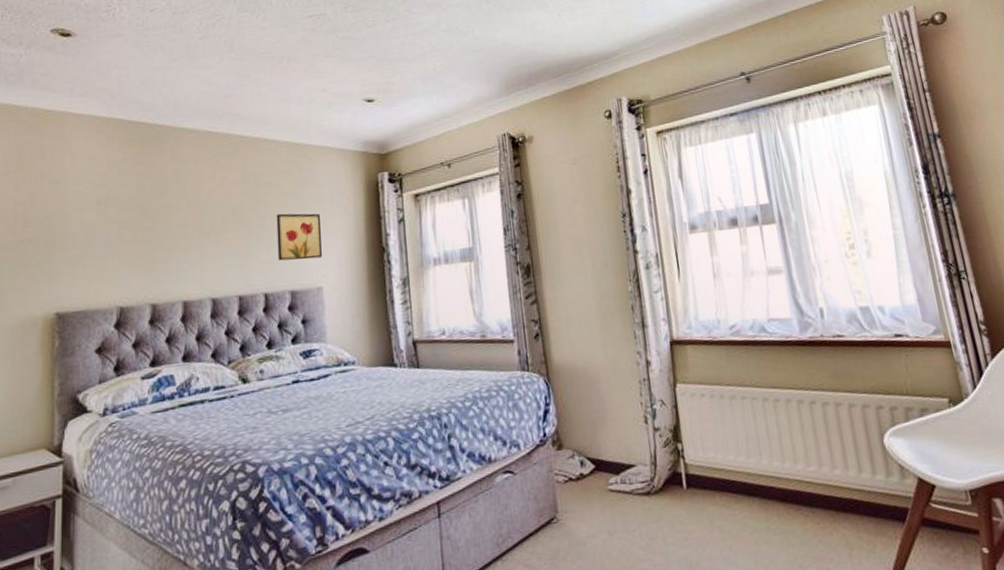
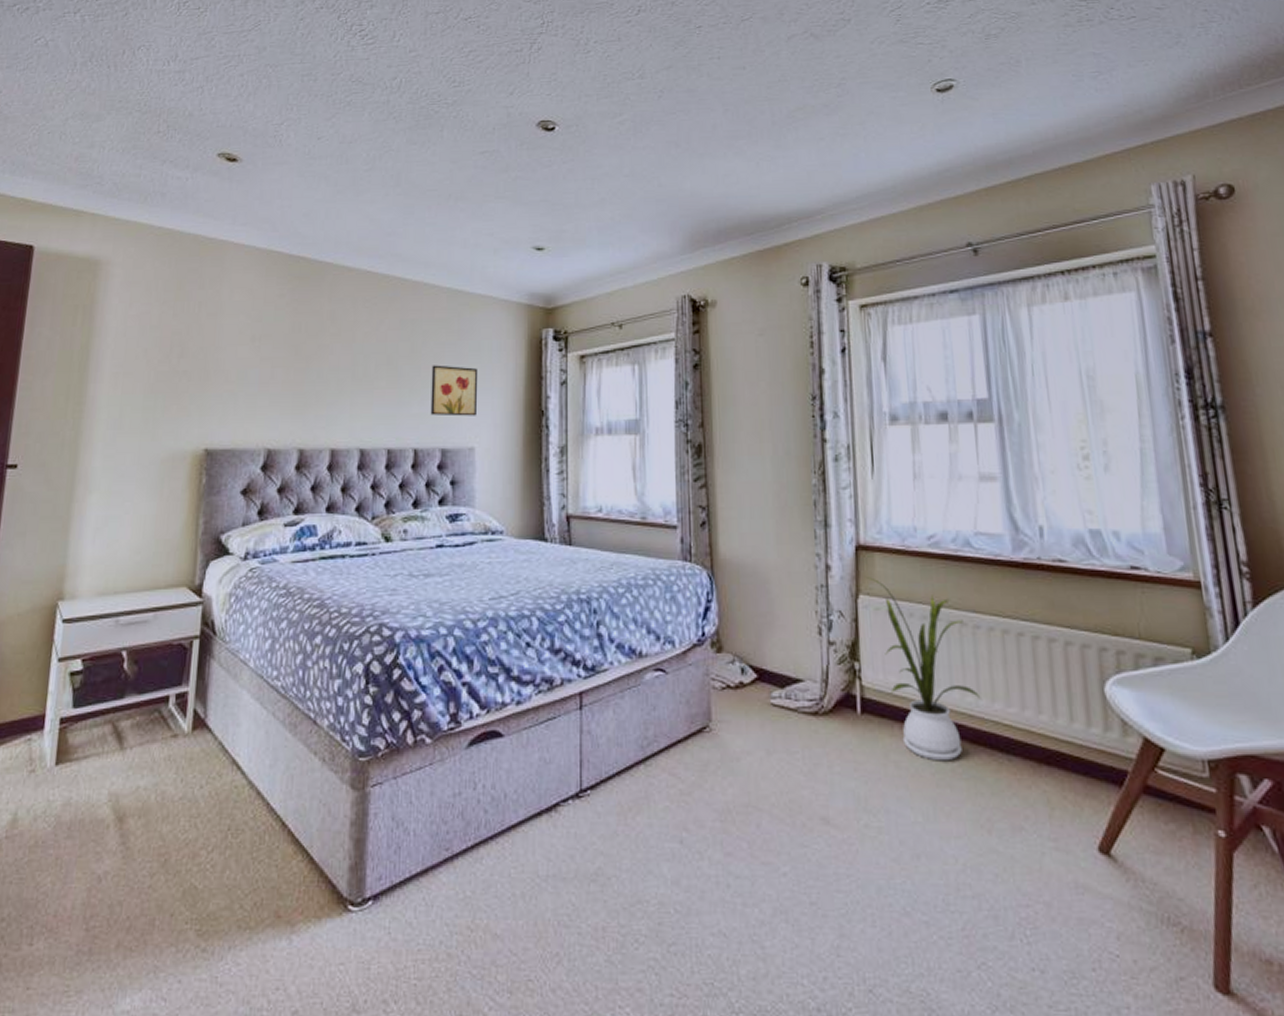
house plant: none [682,367,786,522] -> present [867,577,981,761]

